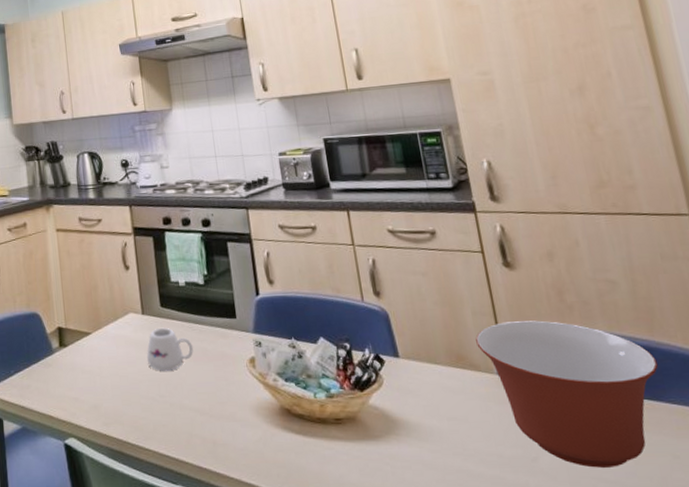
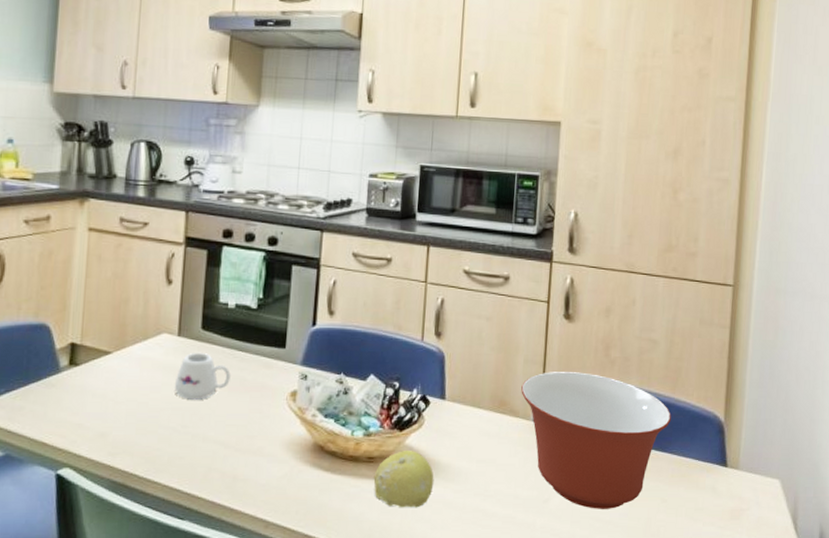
fruit: none [345,410,409,470] -> present [373,451,434,508]

